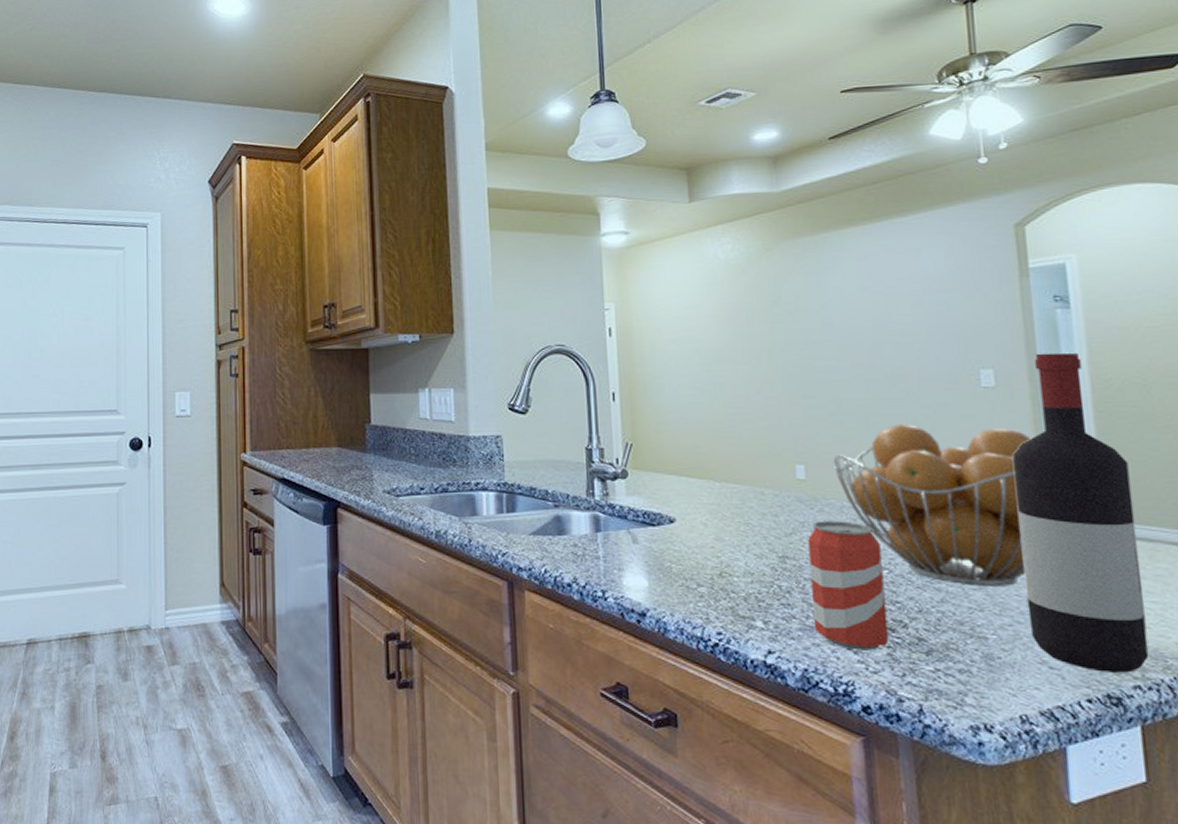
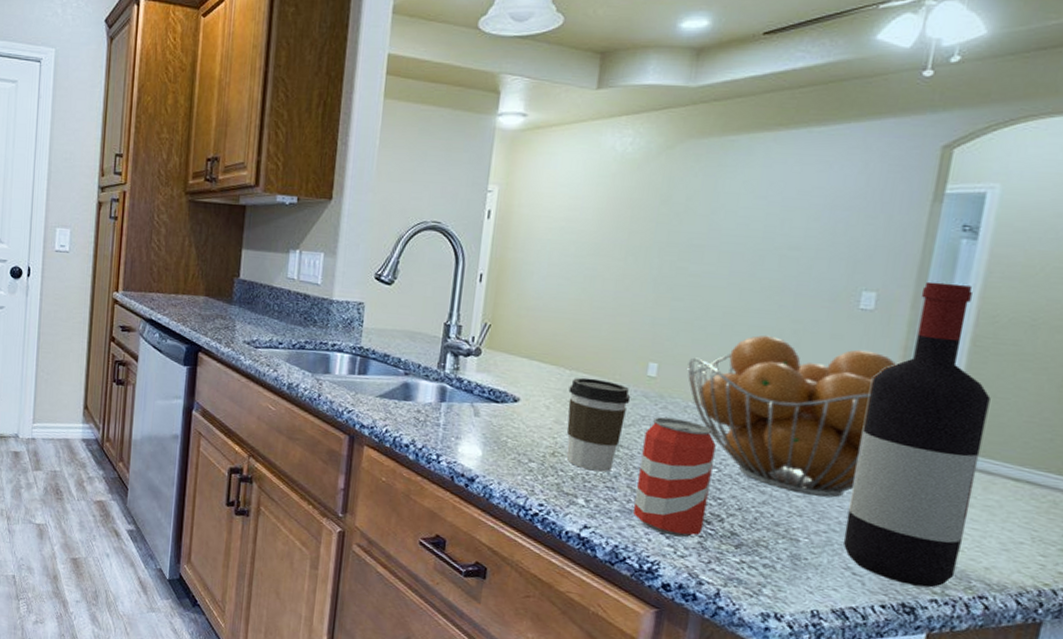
coffee cup: none [722,488,786,588] -> present [566,377,631,472]

